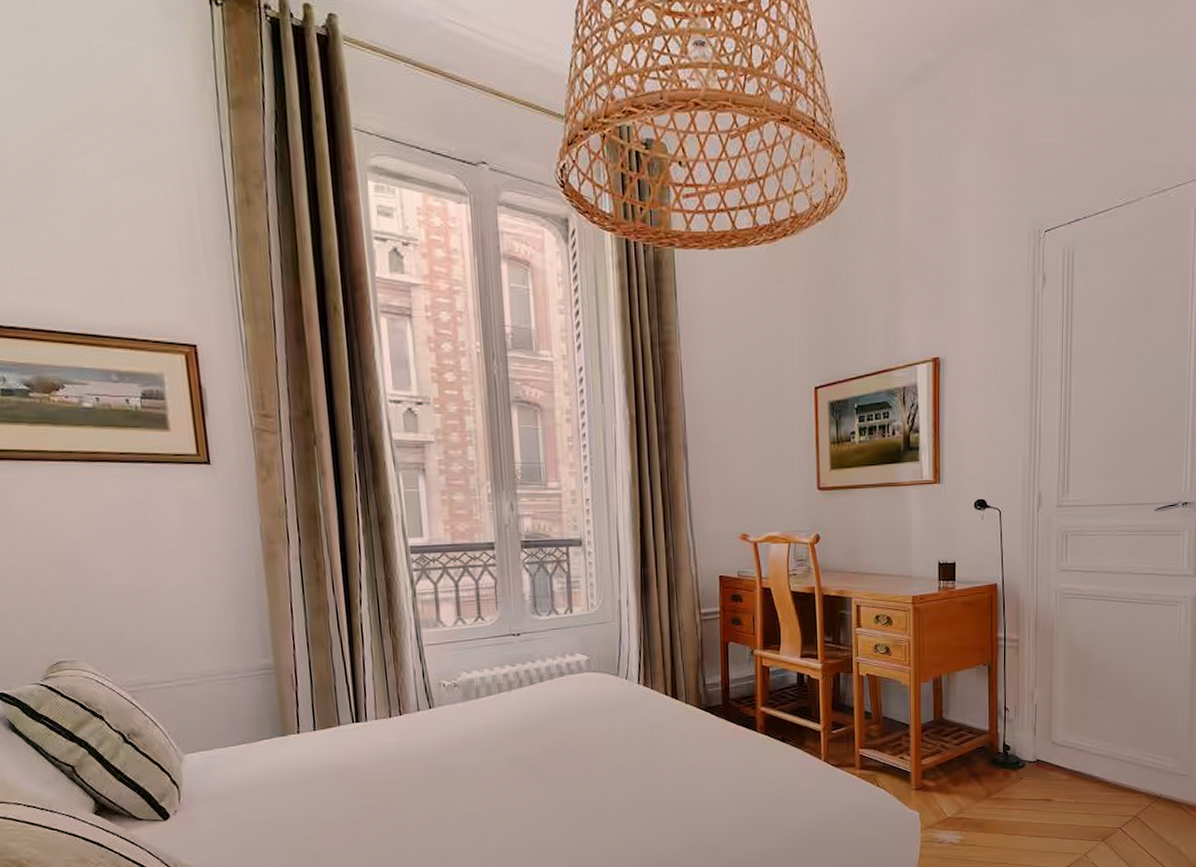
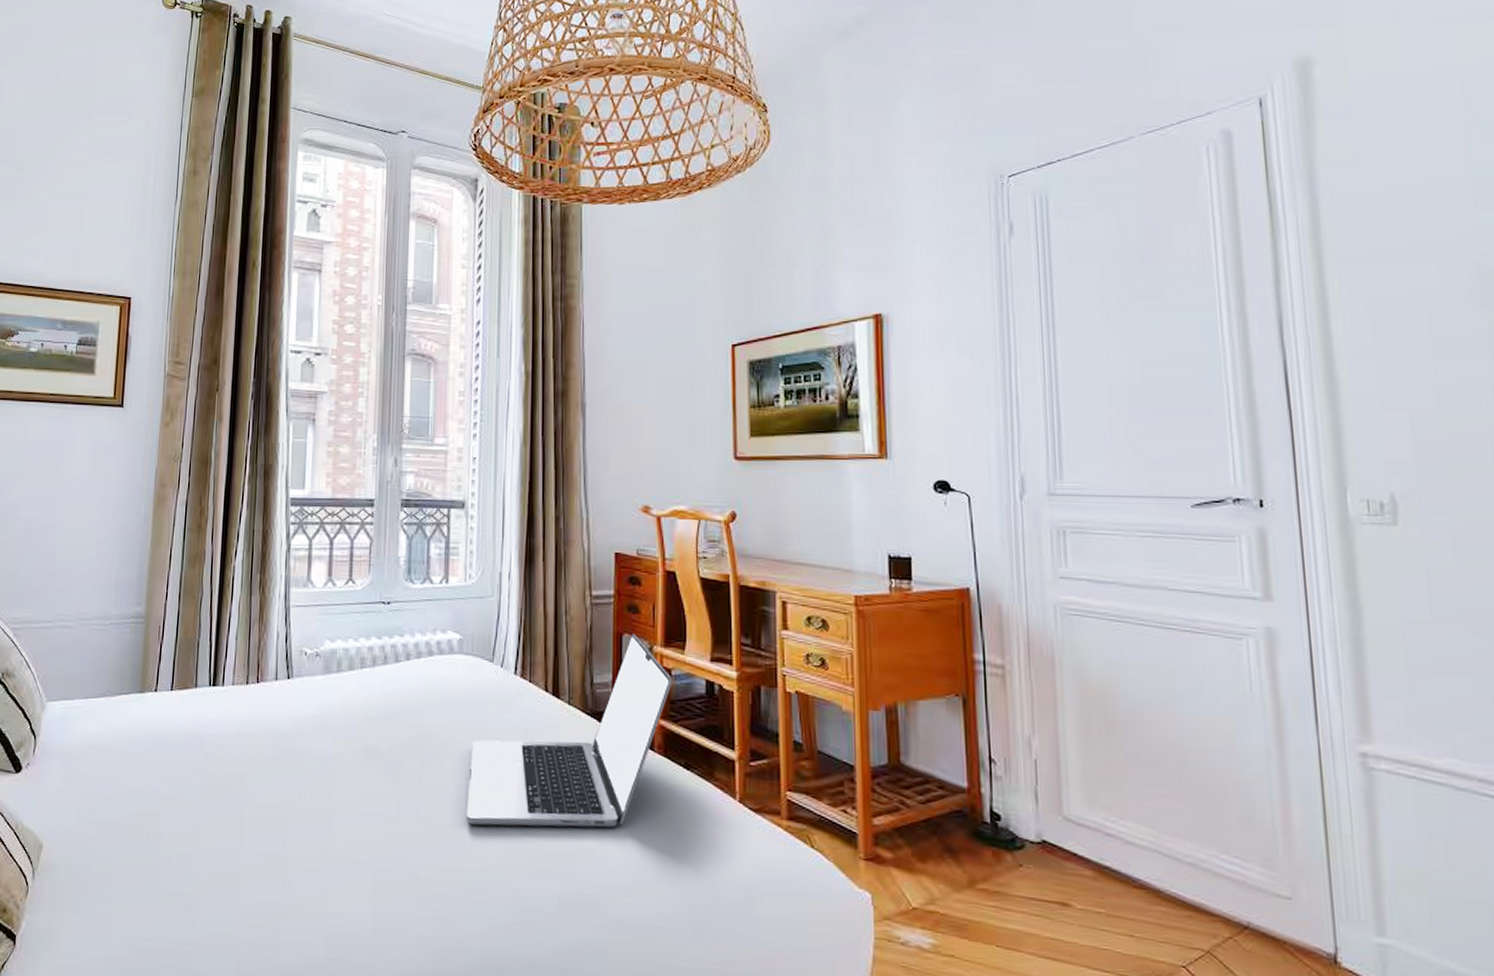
laptop: none [604,641,771,806] -> present [466,633,673,828]

